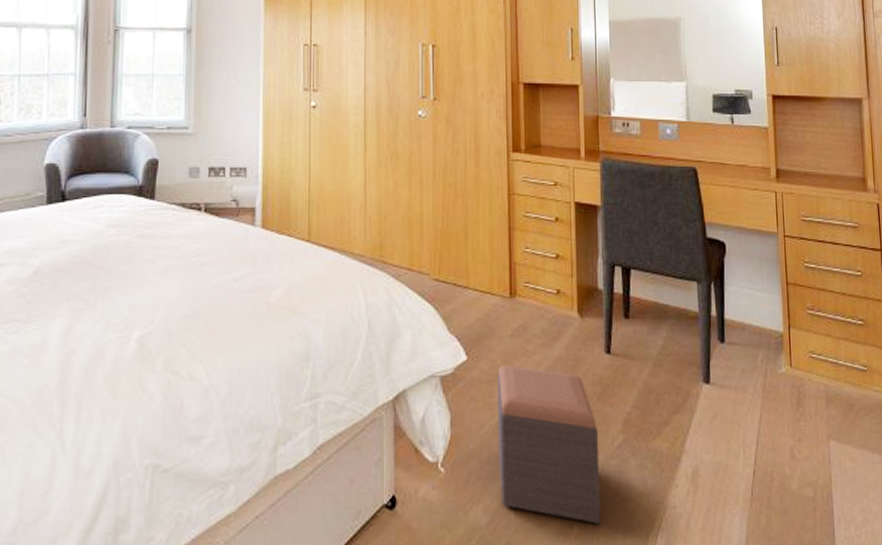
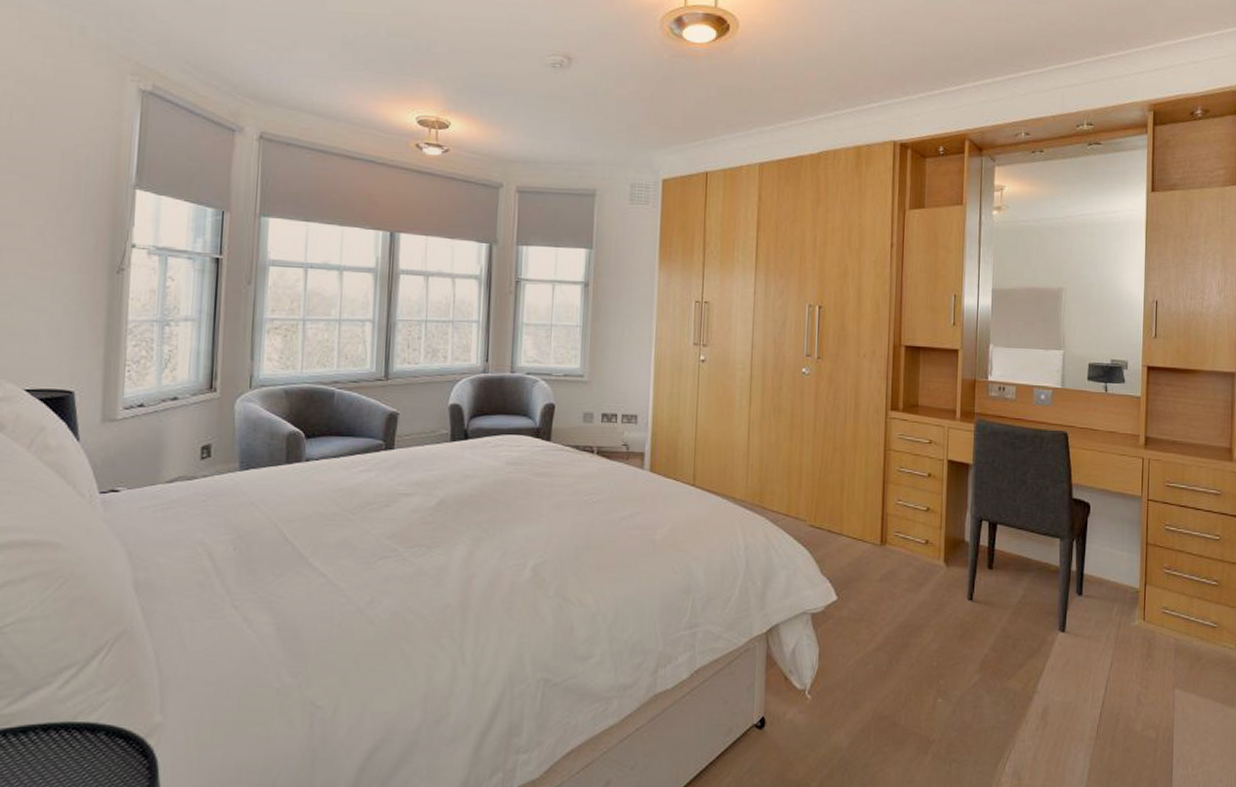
footstool: present [497,365,601,524] -> none [861,606,957,752]

